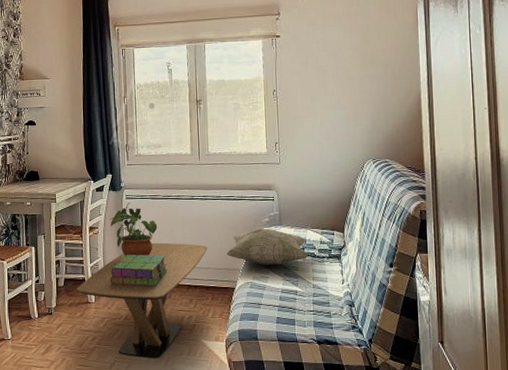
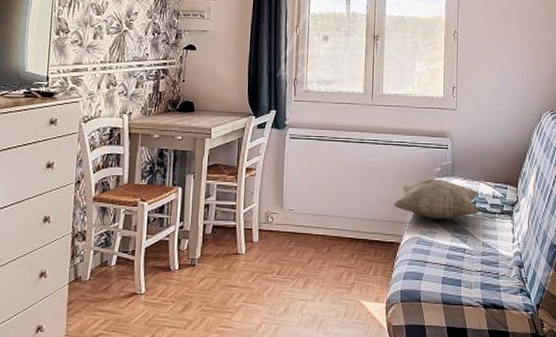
coffee table: present [77,242,208,358] -> none [226,189,375,320]
potted plant: present [110,203,158,256] -> none [270,143,322,203]
stack of books: present [110,254,167,287] -> none [264,200,329,238]

